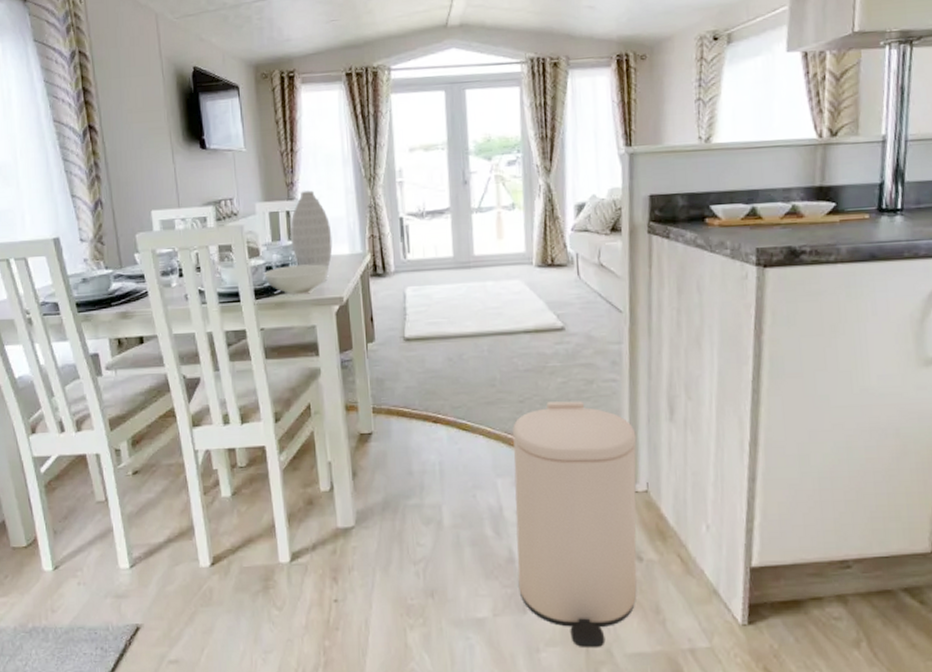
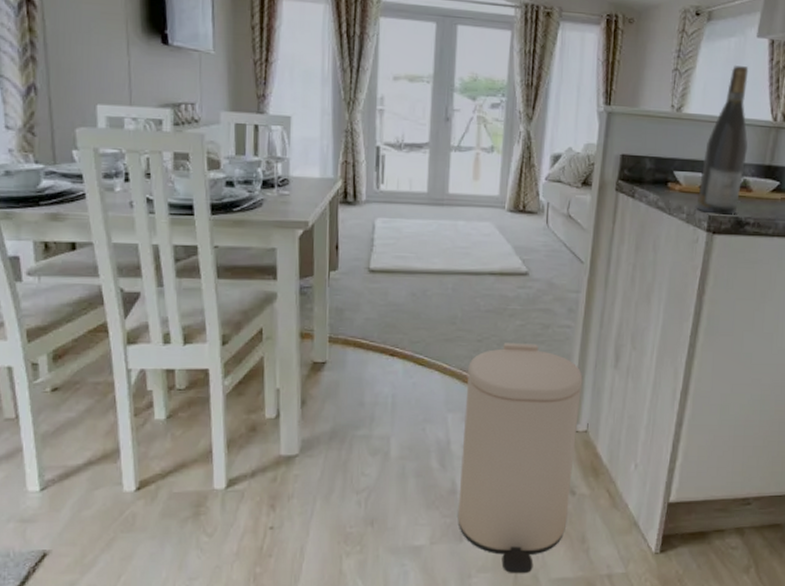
bowl: present [264,264,330,295] -> none [224,182,297,214]
vase: present [290,190,333,267] -> none [257,105,303,189]
wine bottle: none [740,84,793,247] -> present [696,64,749,216]

